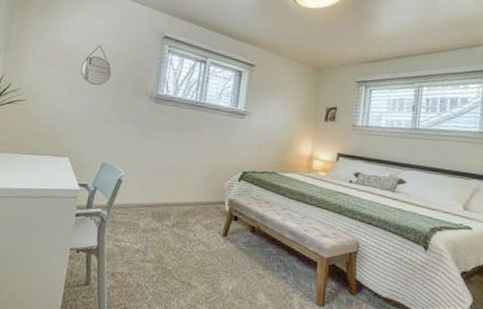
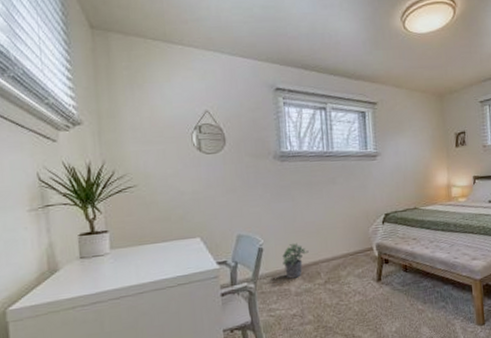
potted plant: none [137,181,164,215] -> present [282,242,309,279]

